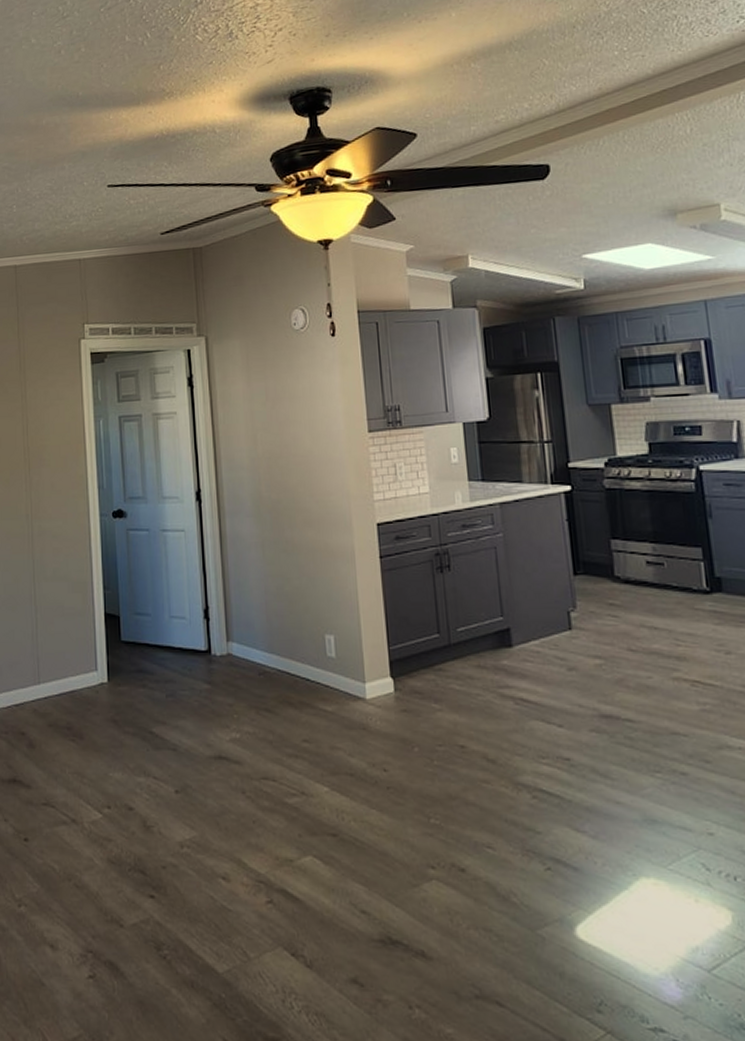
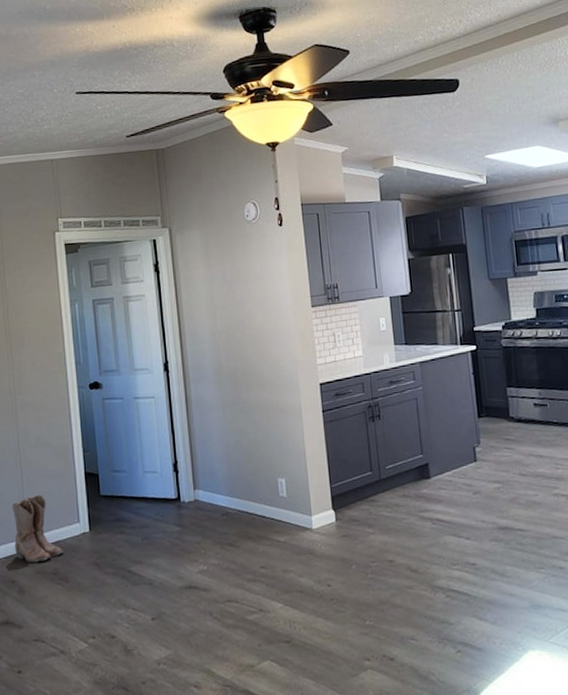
boots: none [24,635,79,714] -> present [12,494,64,563]

